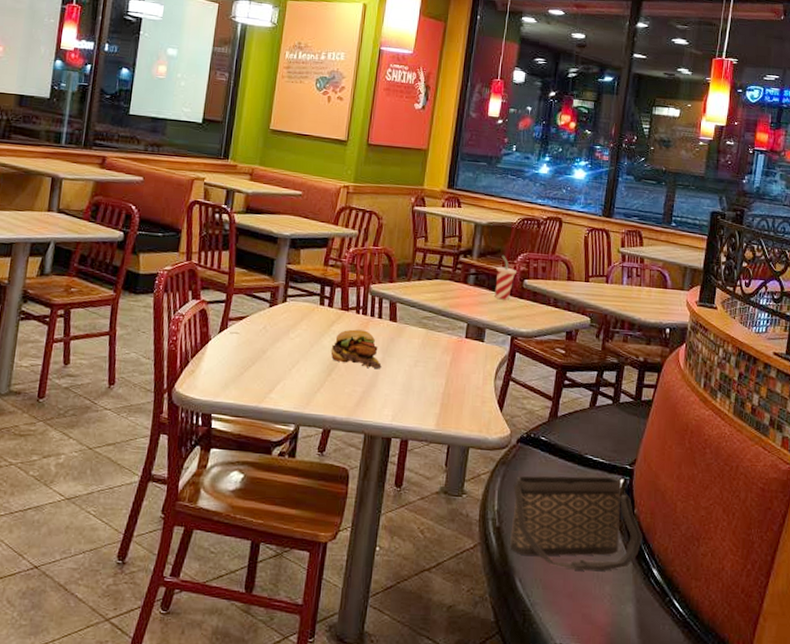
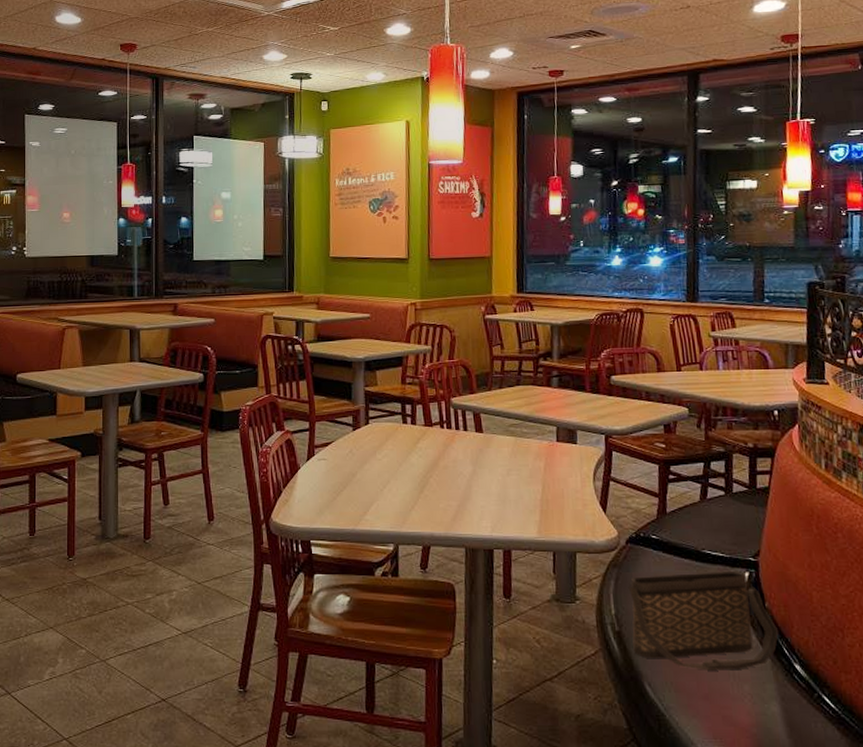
burger: present [330,329,382,368] -> none [419,444,474,481]
beverage cup: present [495,254,517,300] -> none [579,353,603,399]

